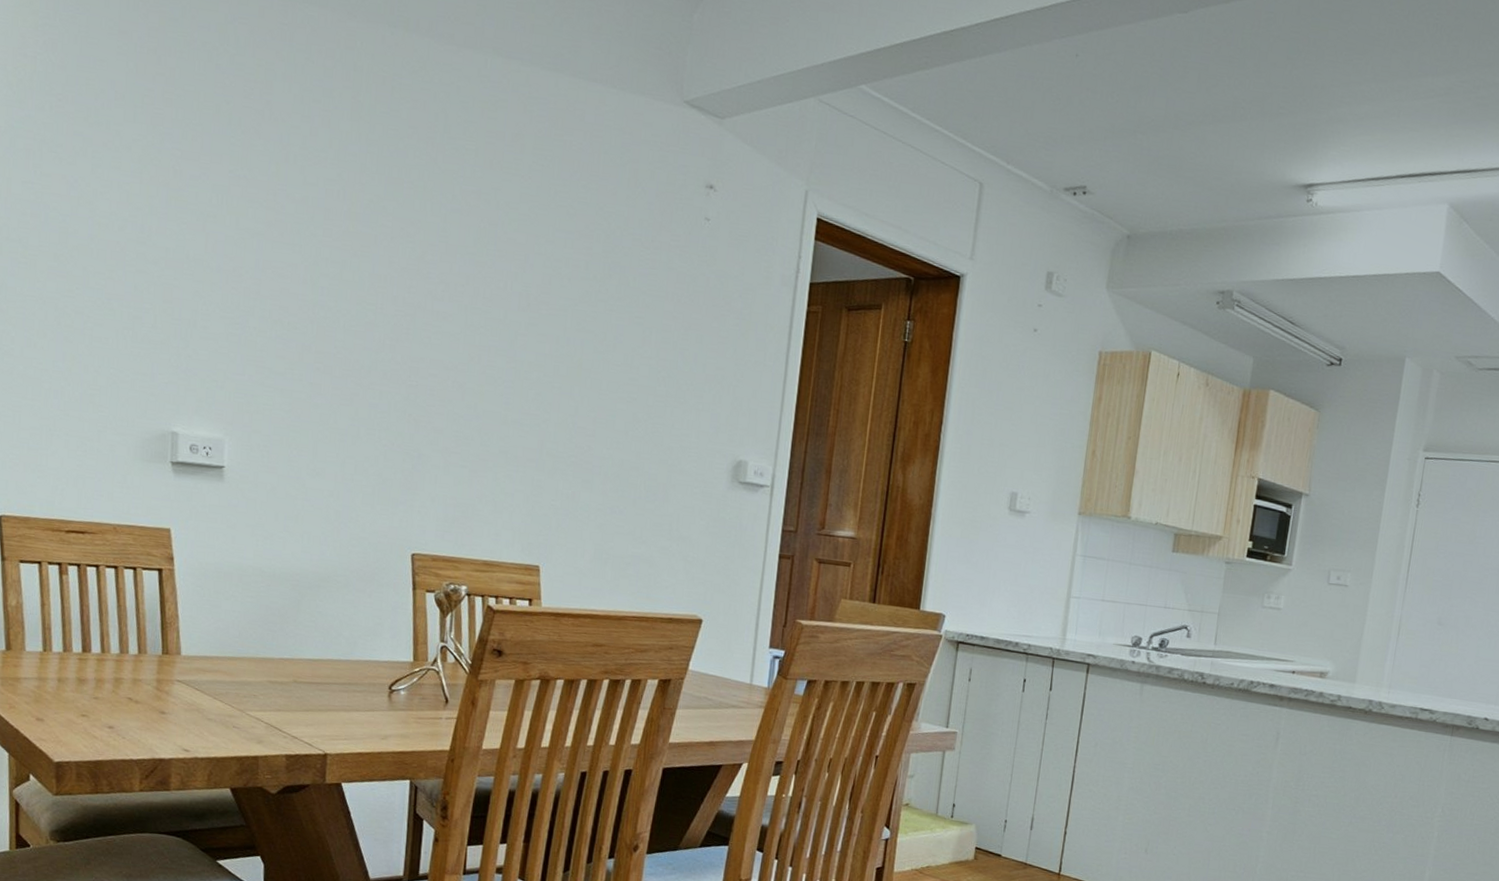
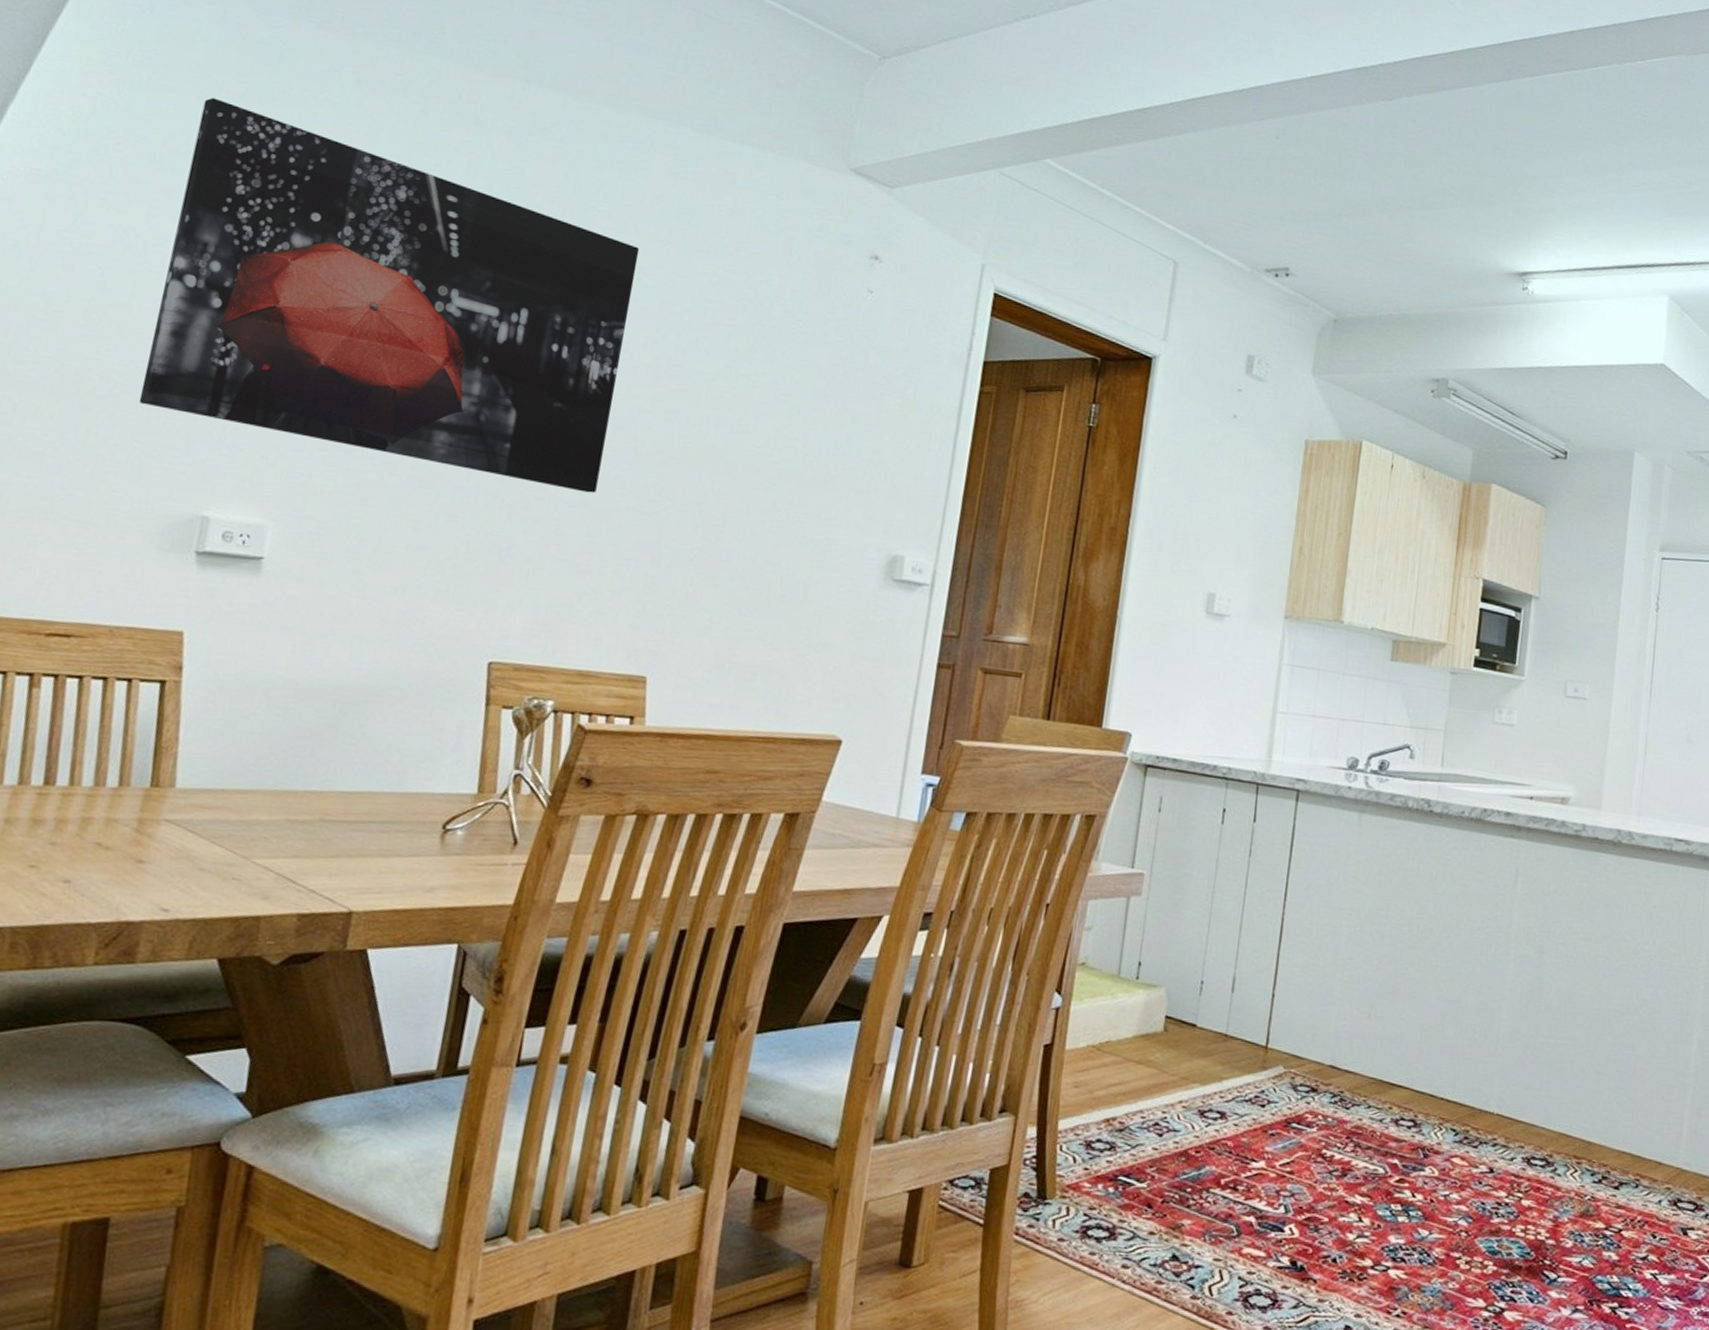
wall art: none [109,53,505,409] -> present [139,97,640,494]

